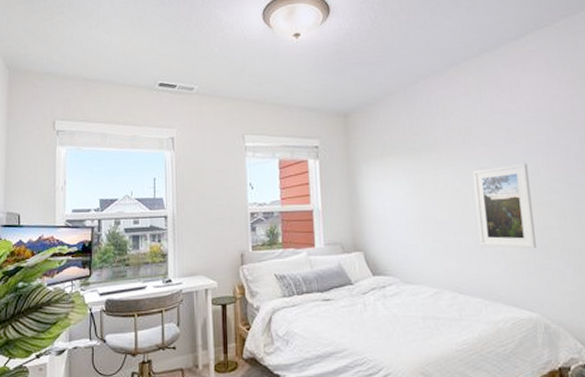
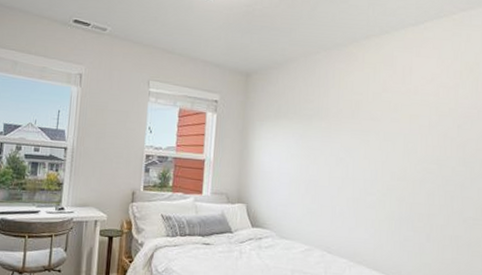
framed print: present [472,163,536,249] -> none [353,141,407,221]

